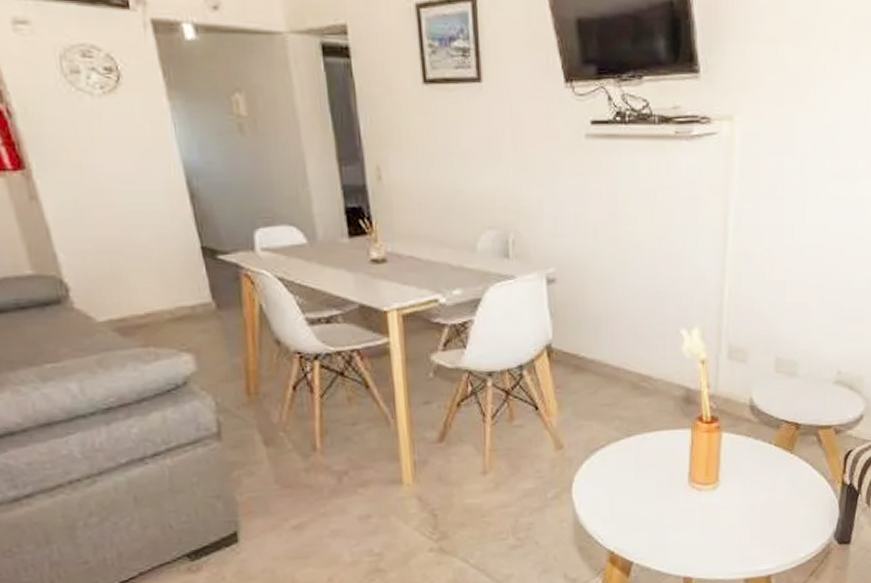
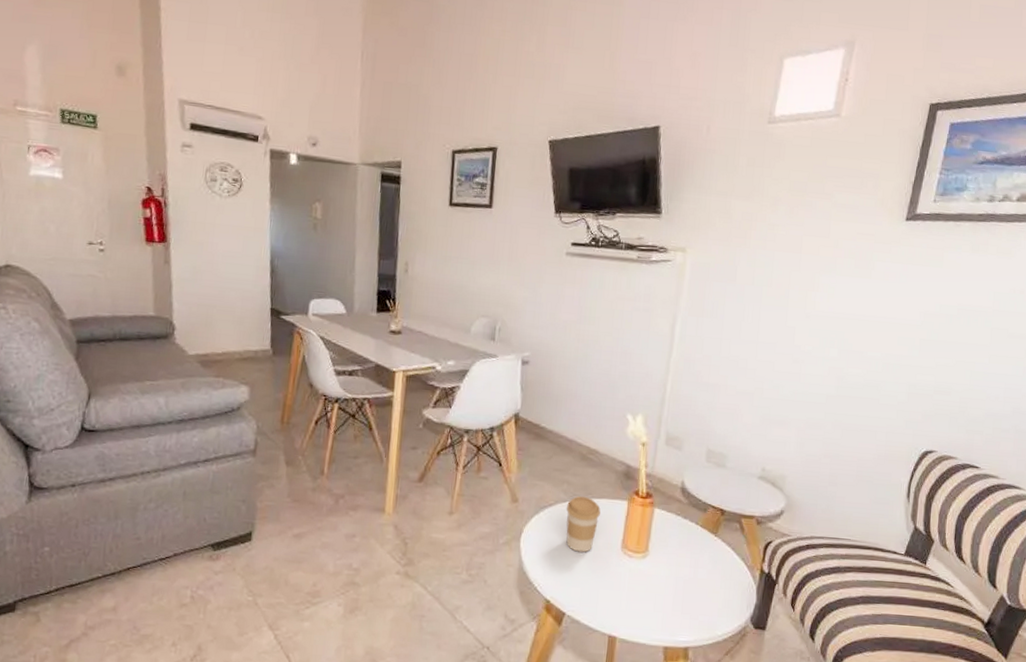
coffee cup: none [620,430,661,494] -> present [566,495,601,553]

